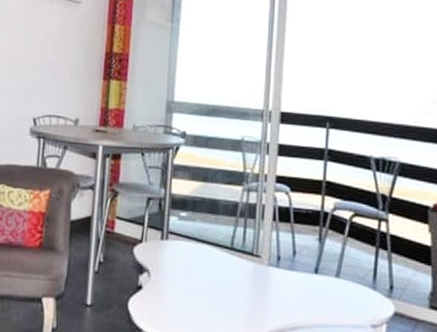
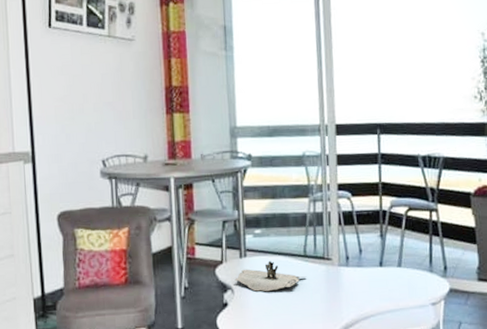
magazine: none [153,248,231,281] -> present [234,261,307,292]

